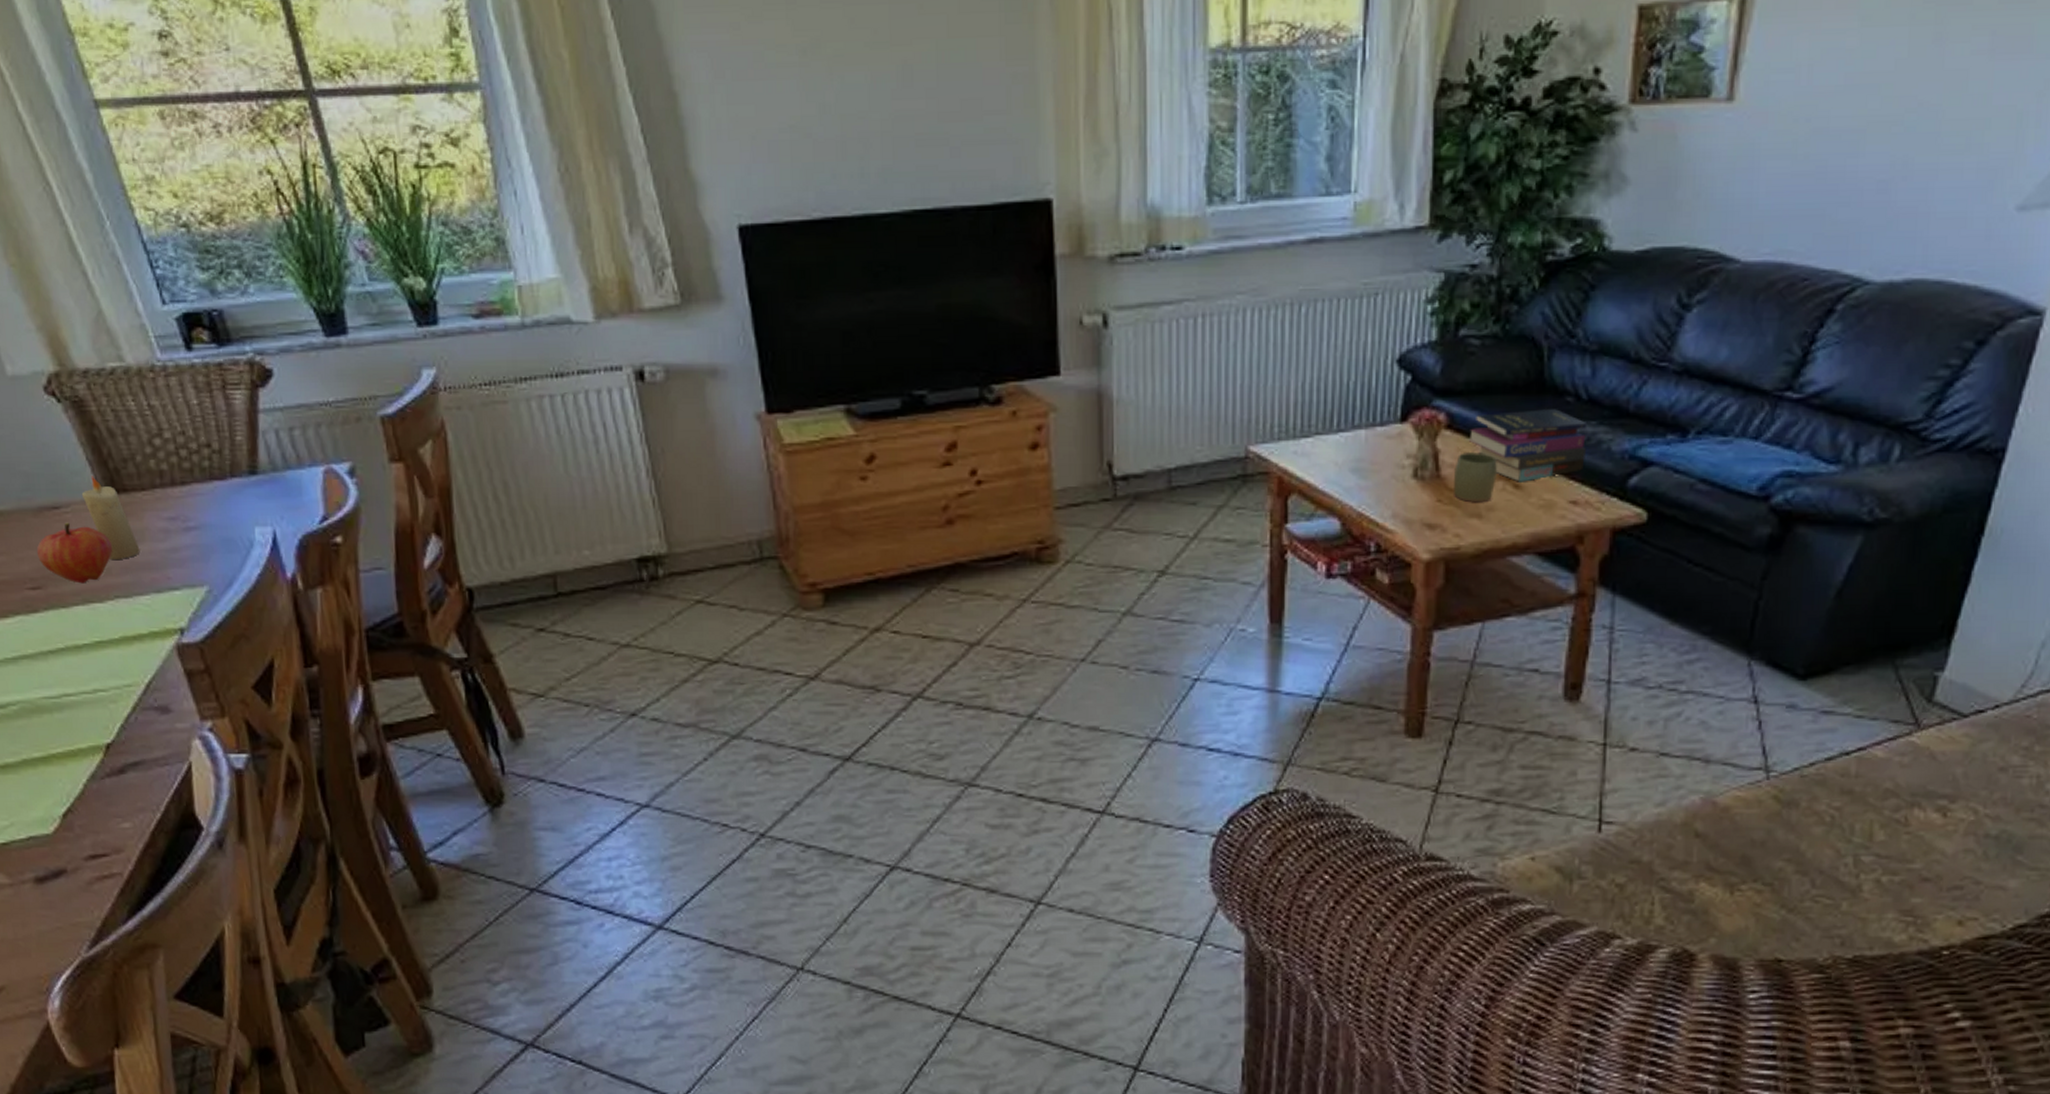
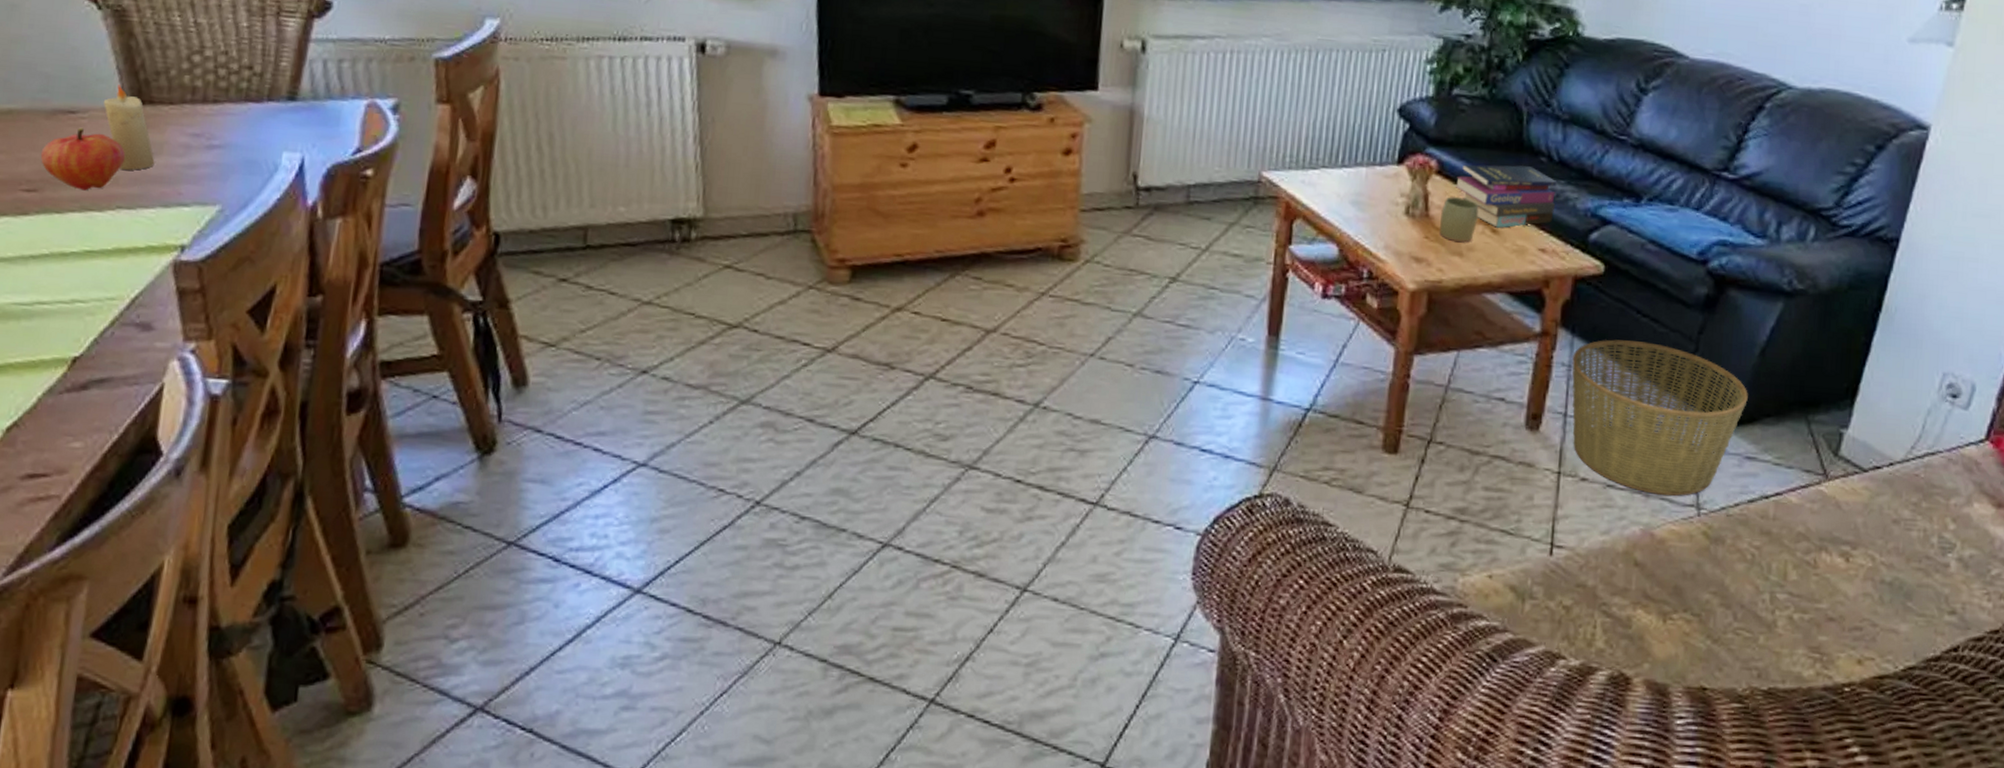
basket: none [1614,594,1823,761] -> present [1572,339,1748,496]

